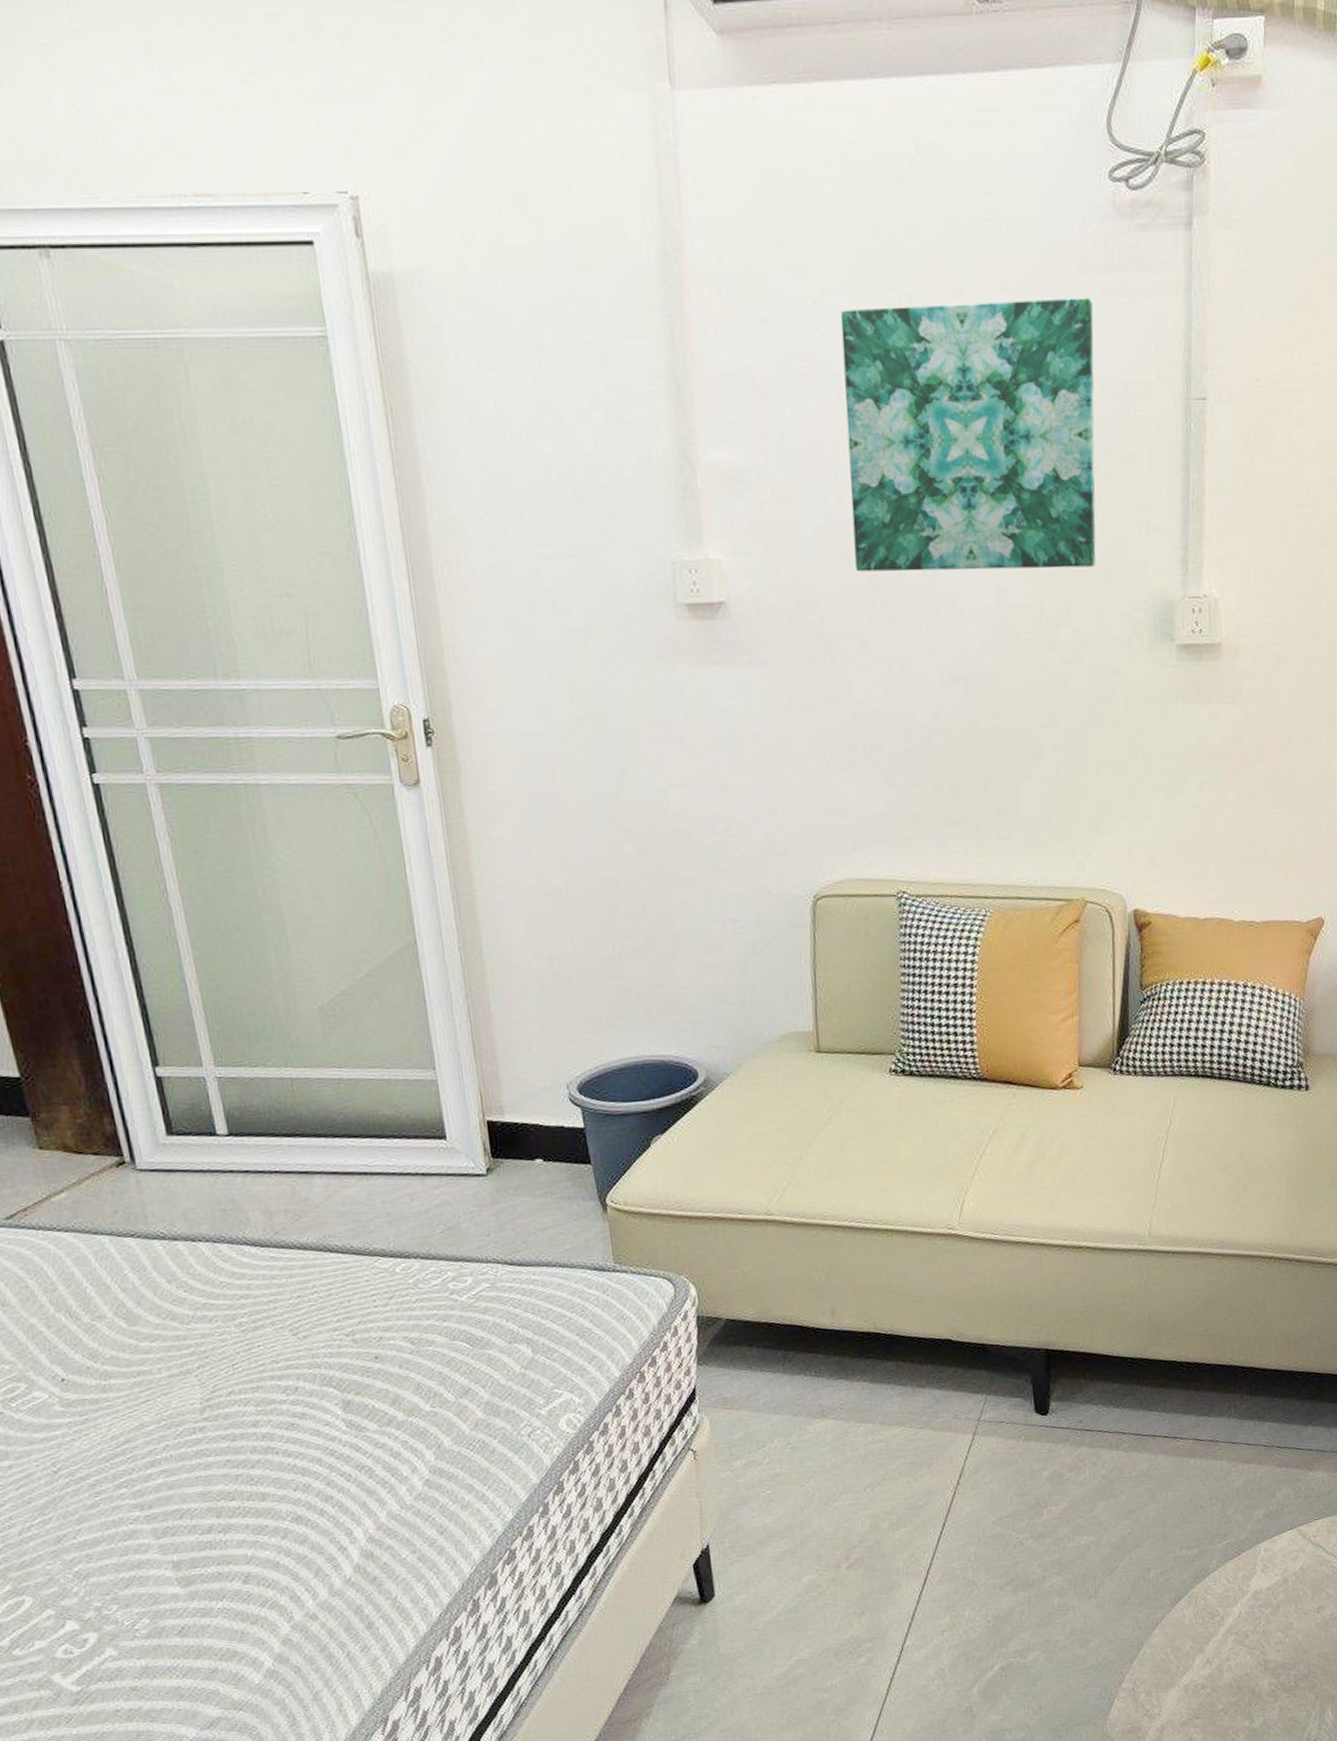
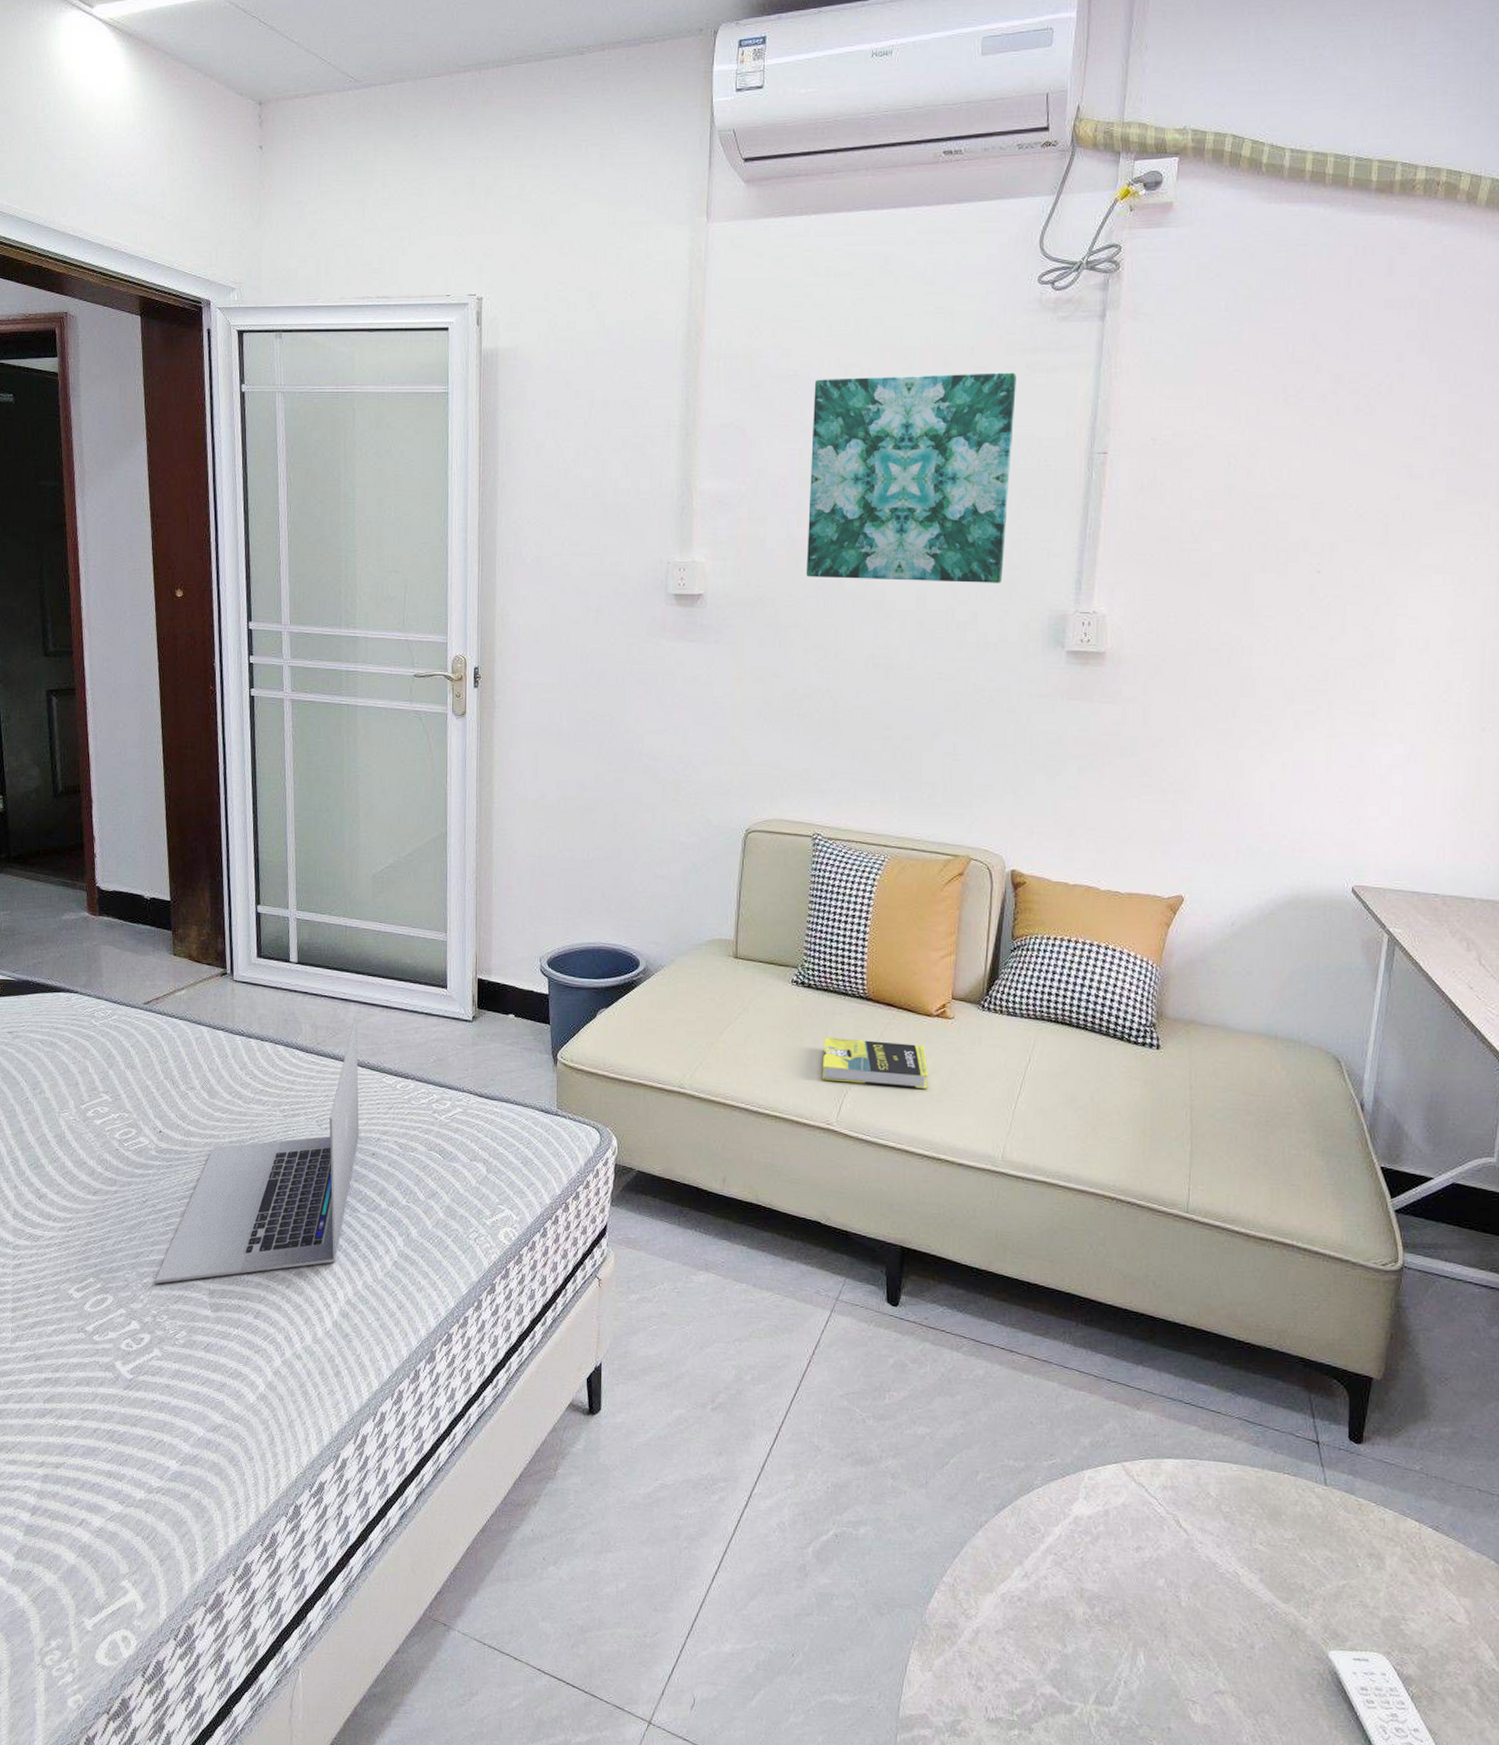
laptop: none [91,1192,354,1569] -> present [155,1017,359,1284]
book: none [935,1123,1060,1180] -> present [821,1037,928,1089]

